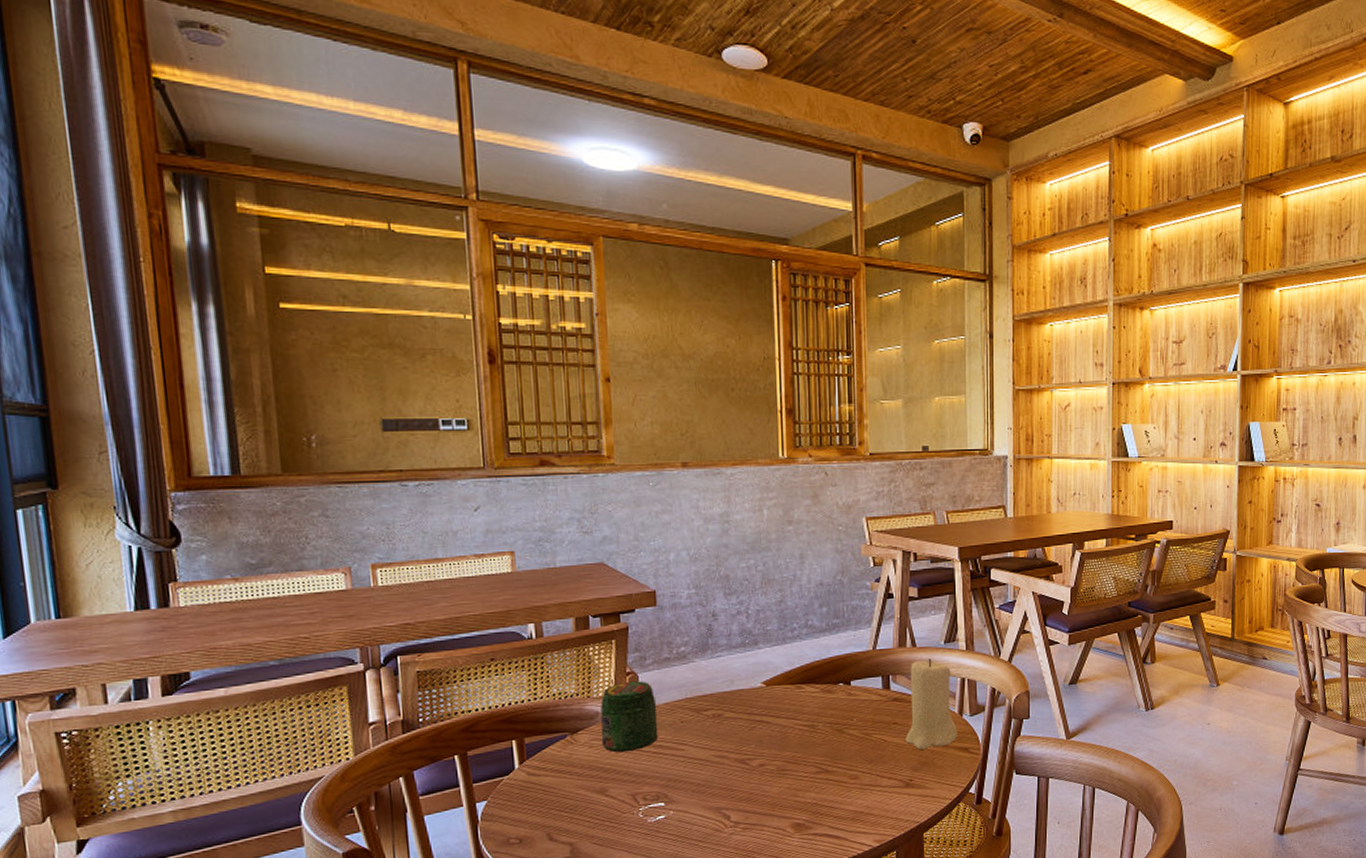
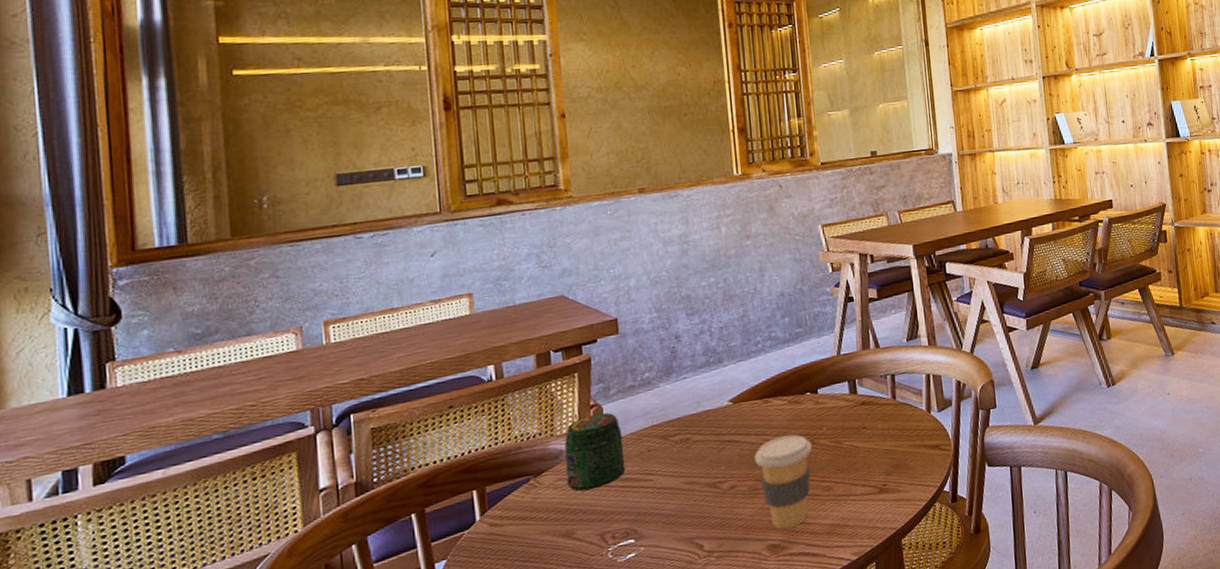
coffee cup: none [784,722,841,810] -> present [754,434,812,530]
candle: present [906,658,957,750] -> none [875,358,927,453]

